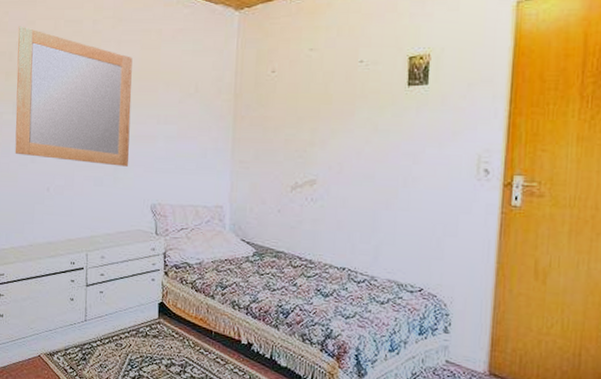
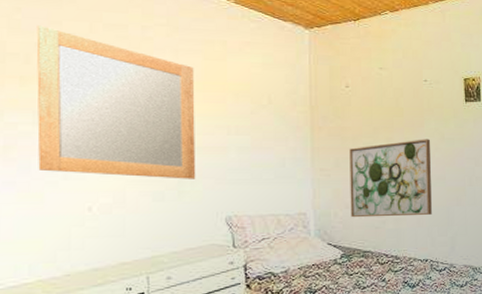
wall art: none [266,130,360,218] -> present [349,139,432,218]

